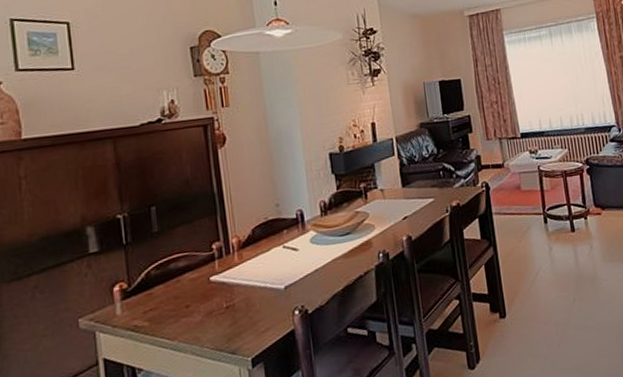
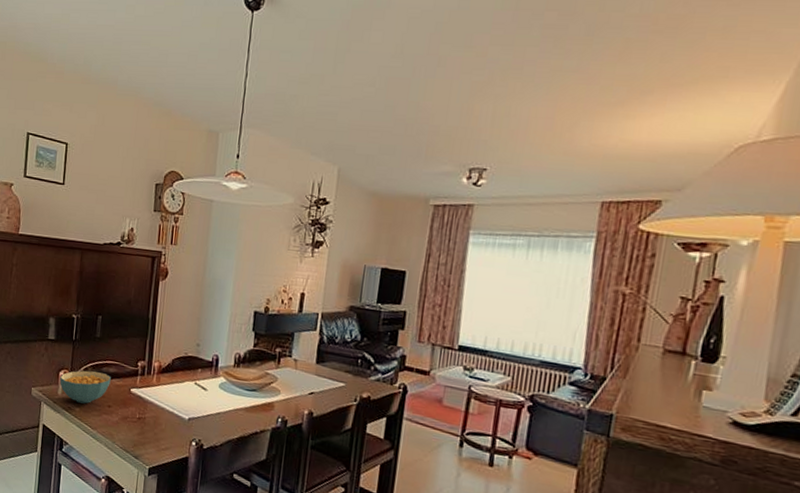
cereal bowl: none [115,270,183,316] -> present [60,370,111,404]

